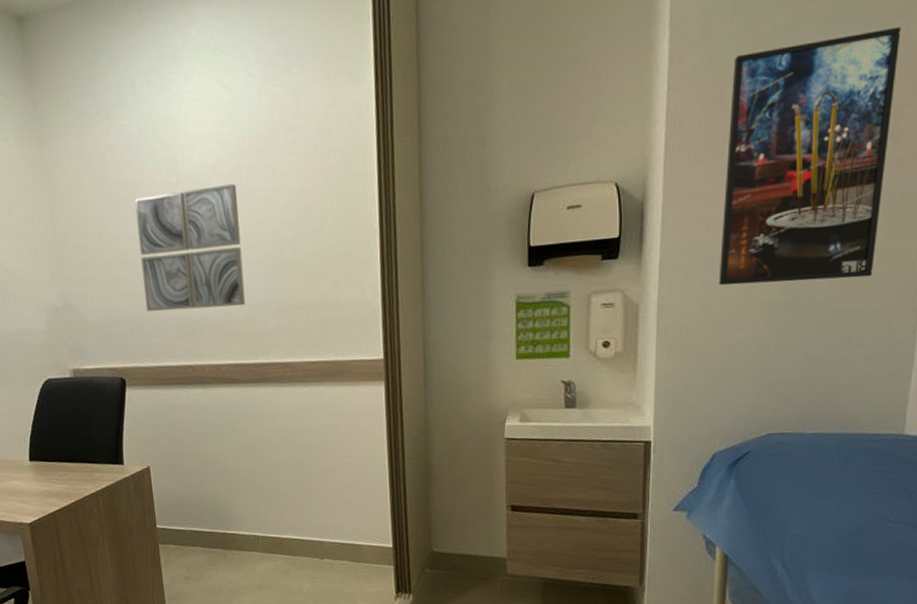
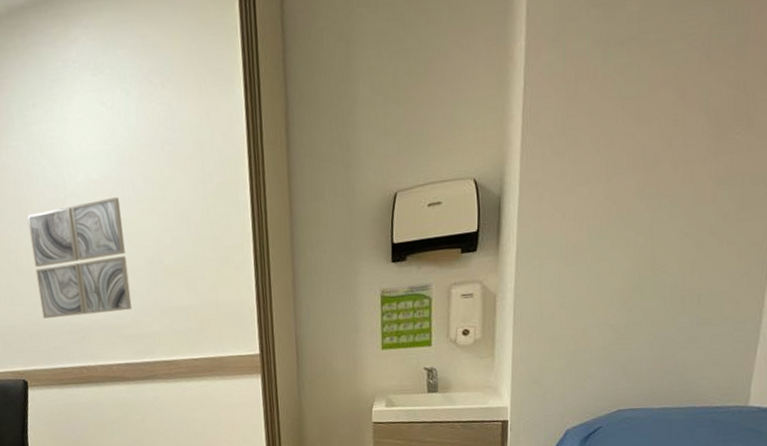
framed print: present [719,26,901,286] -> none [572,10,755,273]

